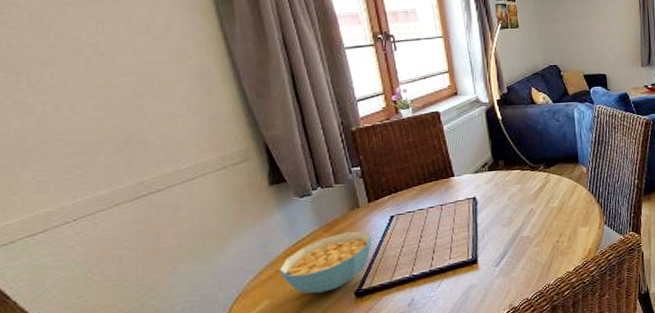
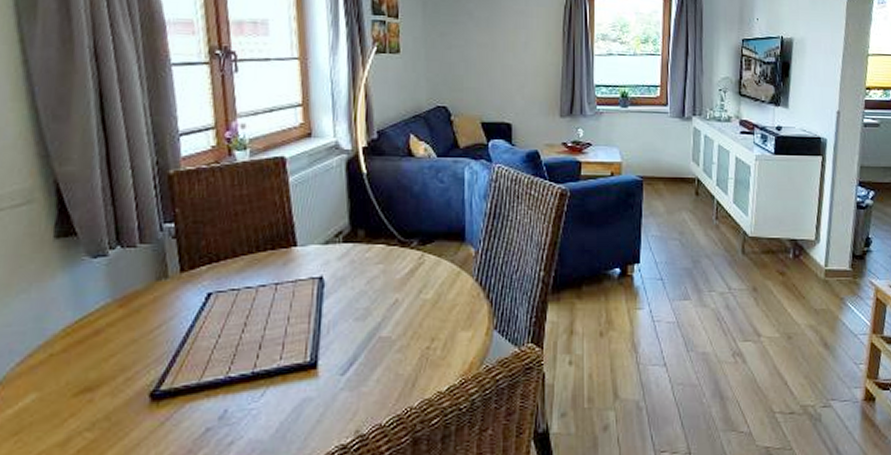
cereal bowl: present [279,231,371,294] -> none [54,309,179,390]

